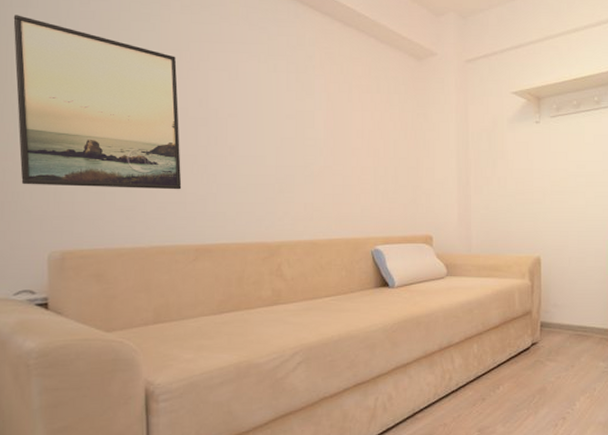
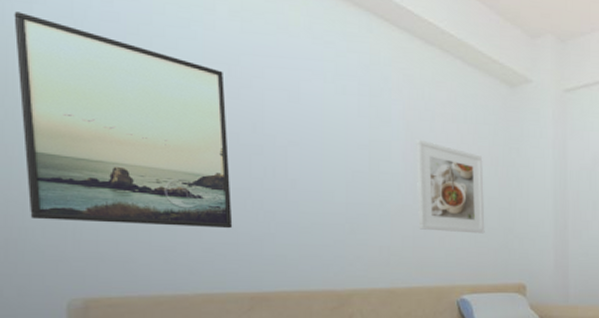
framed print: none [336,109,396,191] -> present [416,139,485,234]

